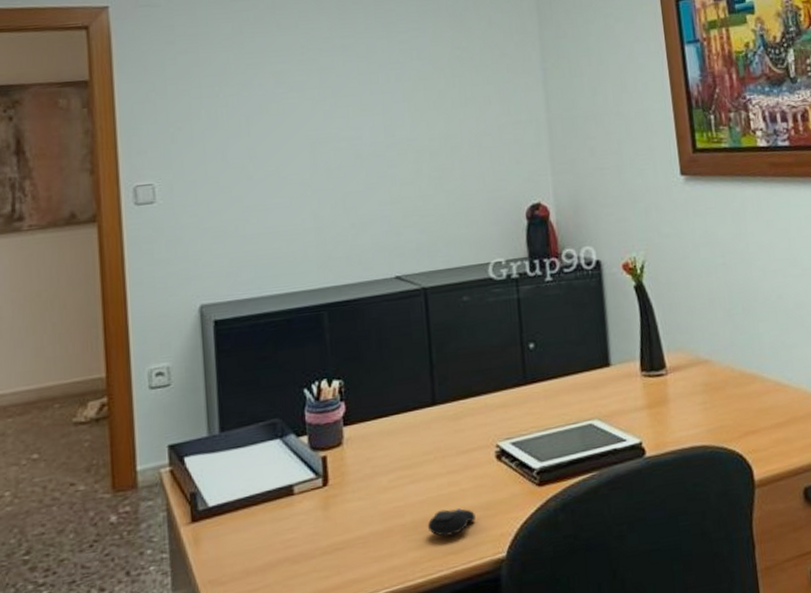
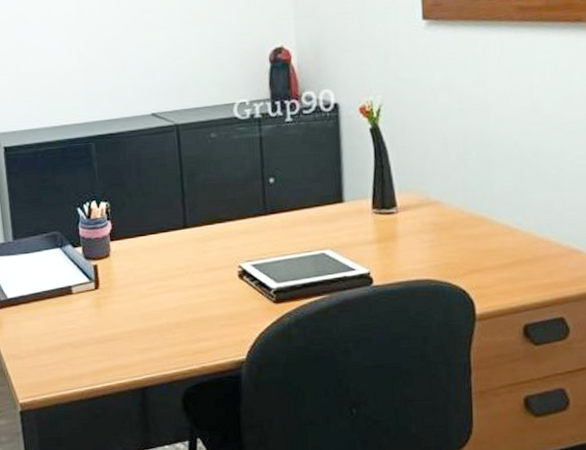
computer mouse: present [427,507,476,537] -> none [180,315,220,338]

